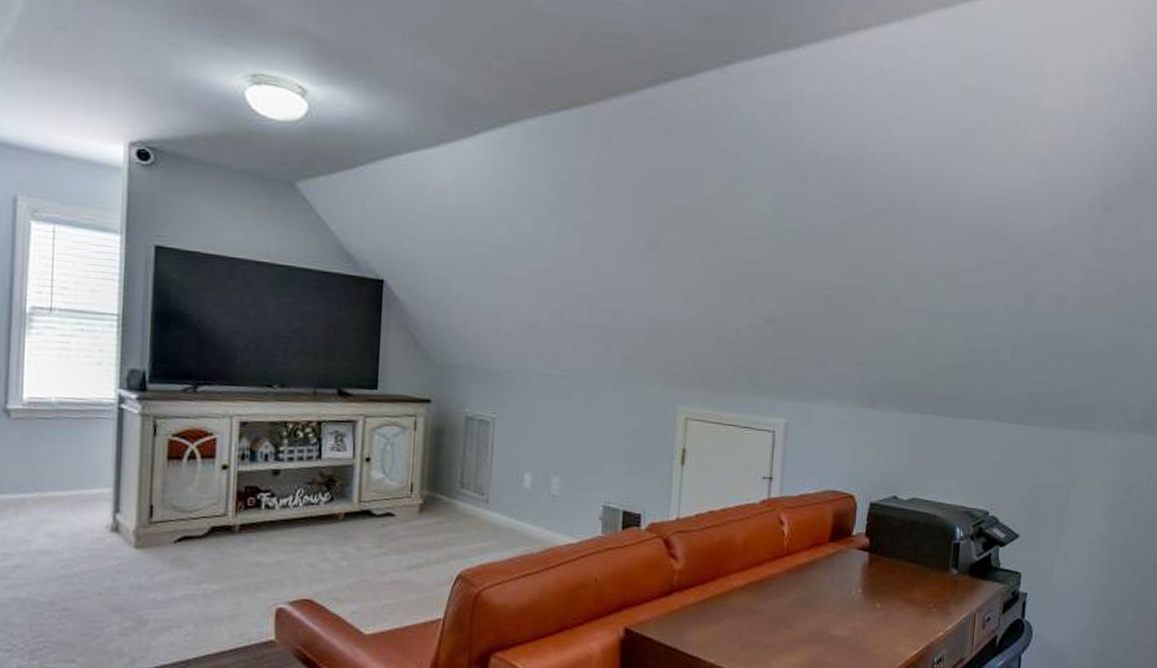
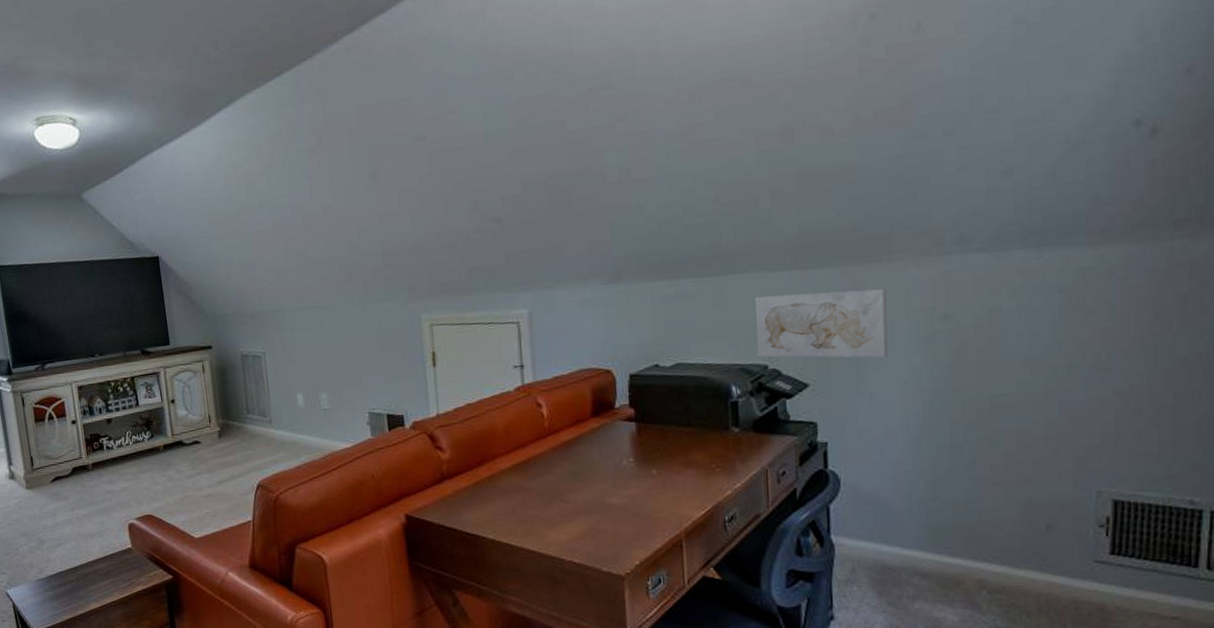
wall art: none [981,444,1088,519] -> present [755,288,888,358]

